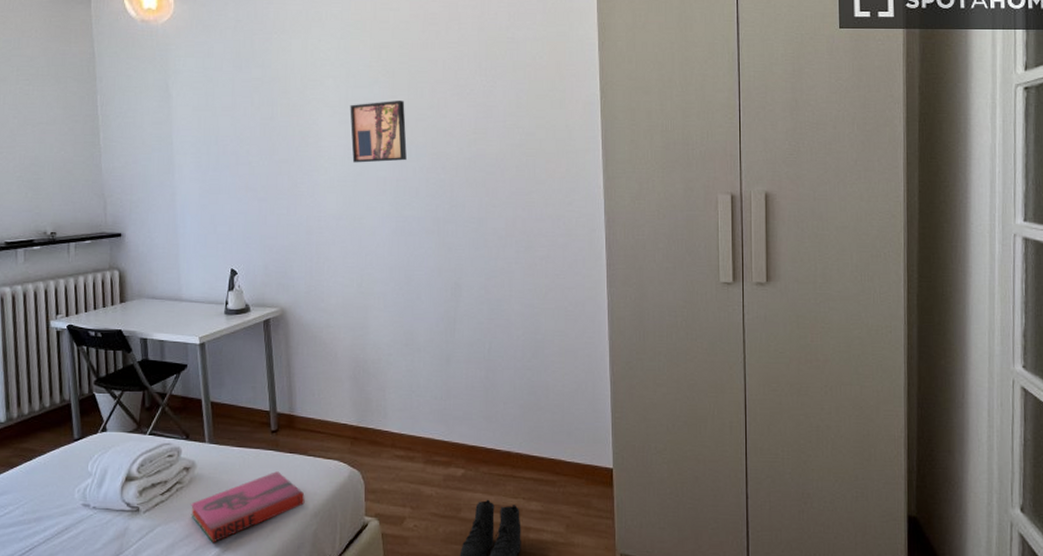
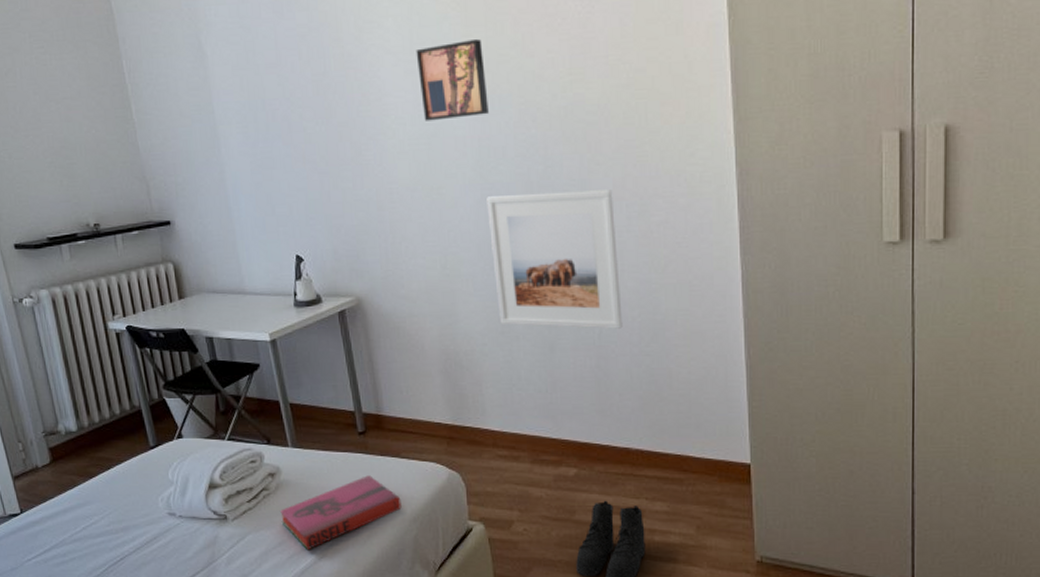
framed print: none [400,227,509,345] -> present [487,190,623,329]

